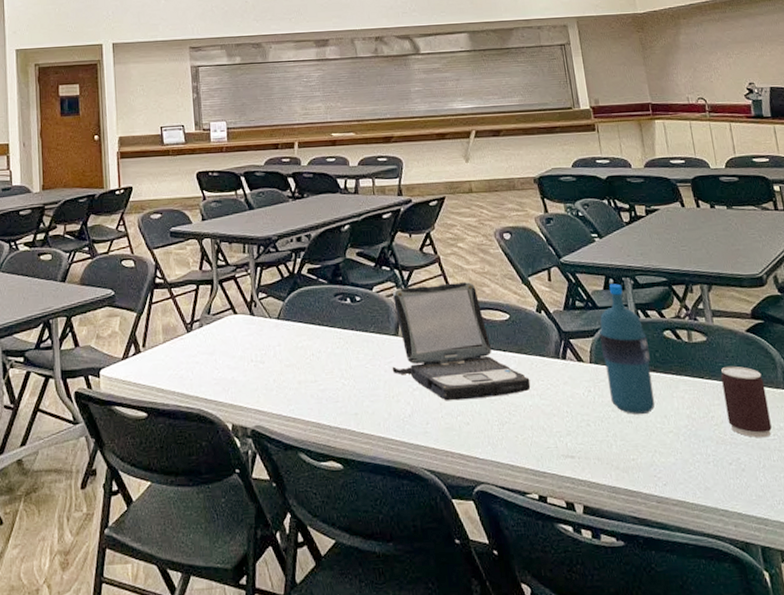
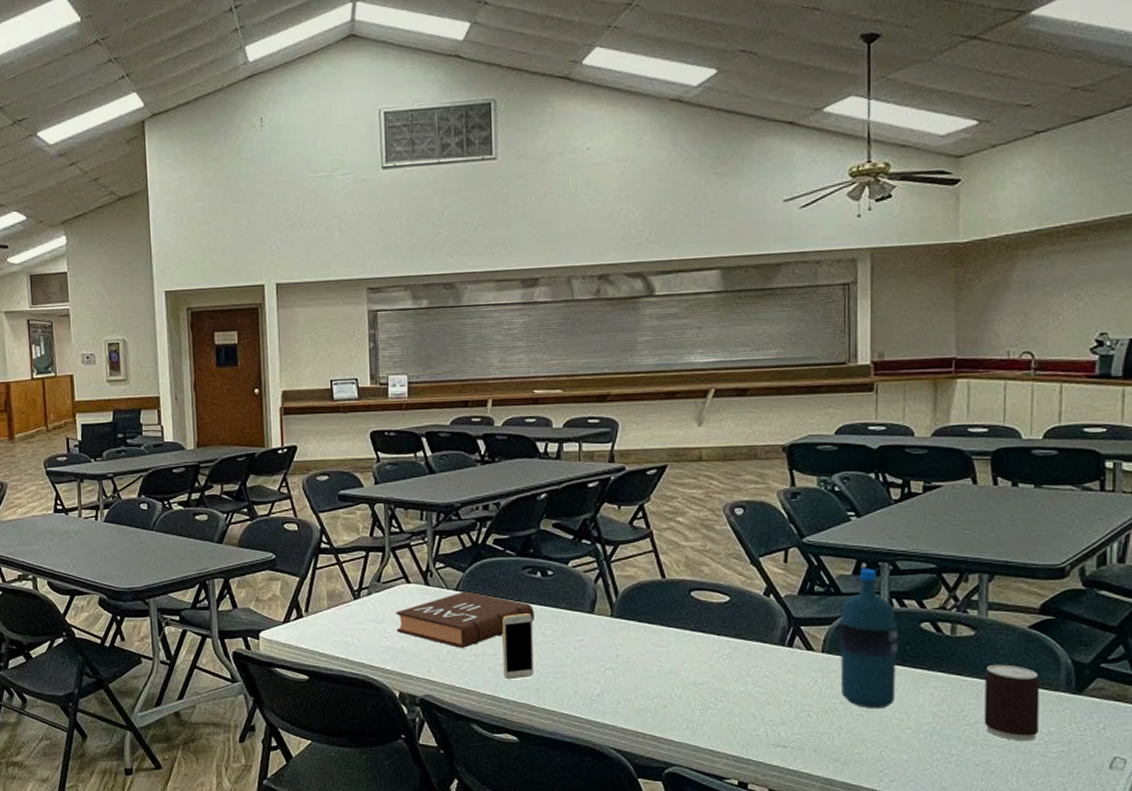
book: none [225,319,348,376] -> present [396,591,534,648]
smartphone: none [320,339,352,406] -> present [502,614,534,680]
laptop: present [392,282,531,401] -> none [583,560,745,683]

